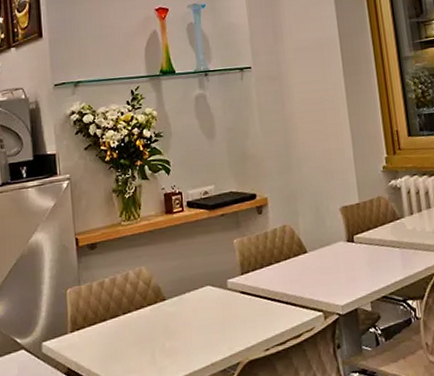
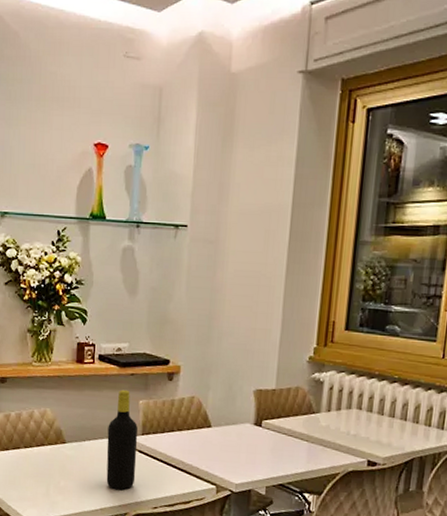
bottle: none [206,231,243,339] -> present [106,389,138,490]

